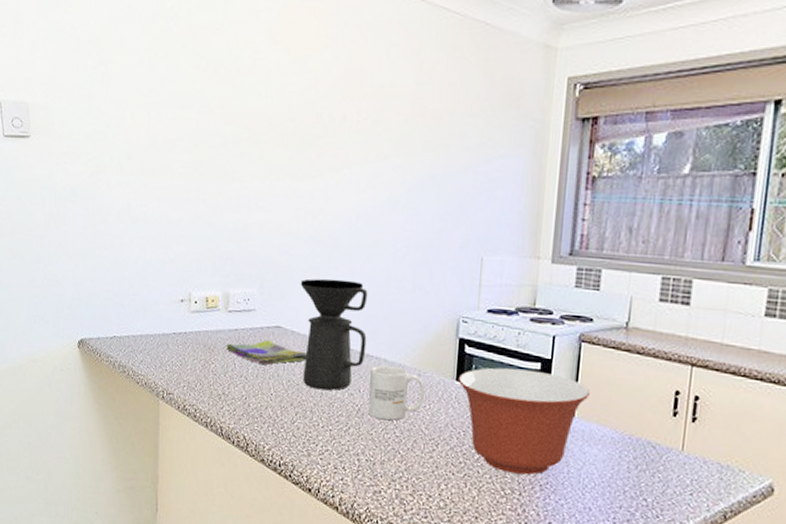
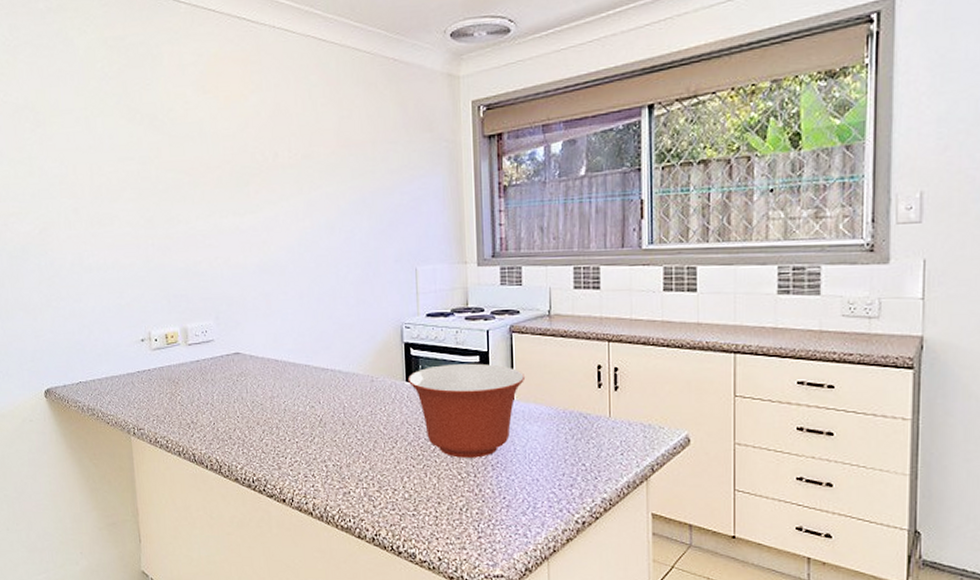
dish towel: present [226,339,307,365] -> none [189,366,267,391]
coffee maker: present [300,278,368,391] -> none [253,302,321,406]
mug: present [368,365,426,421] -> none [328,375,380,426]

